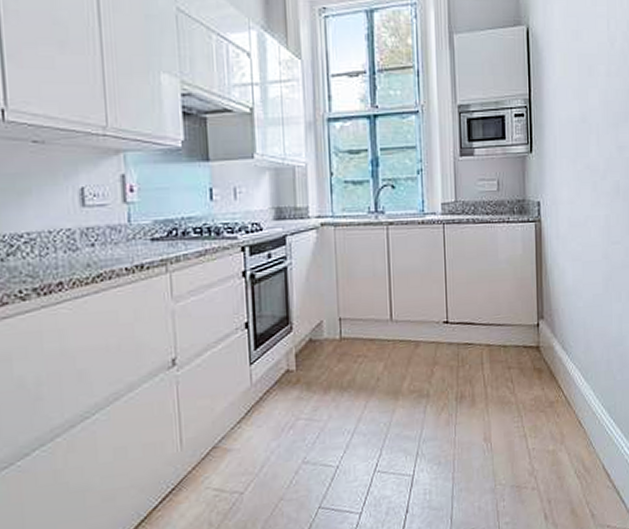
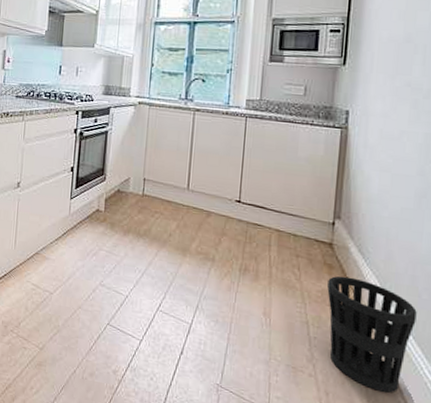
wastebasket: none [539,376,614,483] -> present [327,275,417,393]

